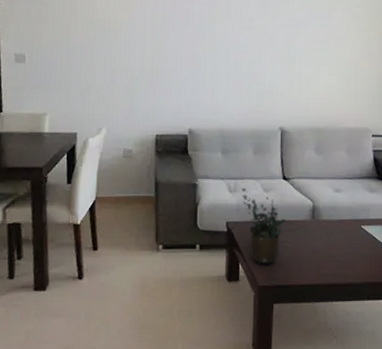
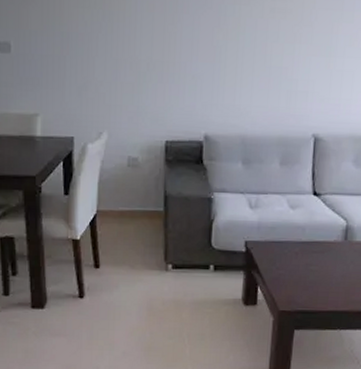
potted plant: present [242,188,286,265] -> none [264,204,314,289]

